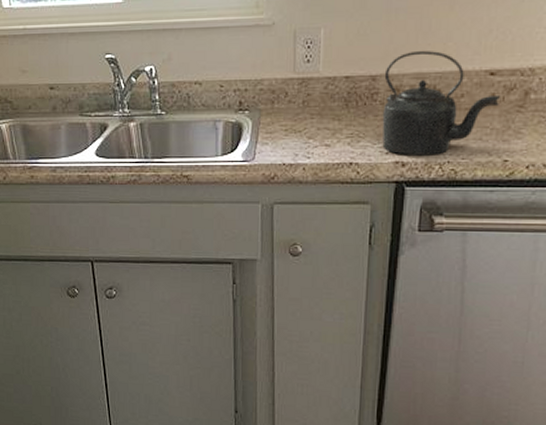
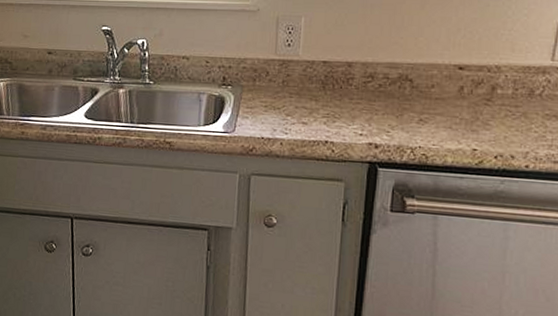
kettle: present [382,51,500,155] -> none [357,43,468,140]

